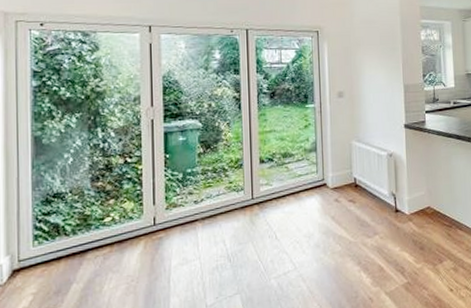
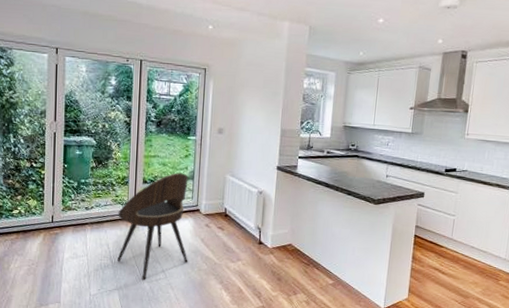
dining chair: none [233,145,319,276] -> present [117,172,188,280]

